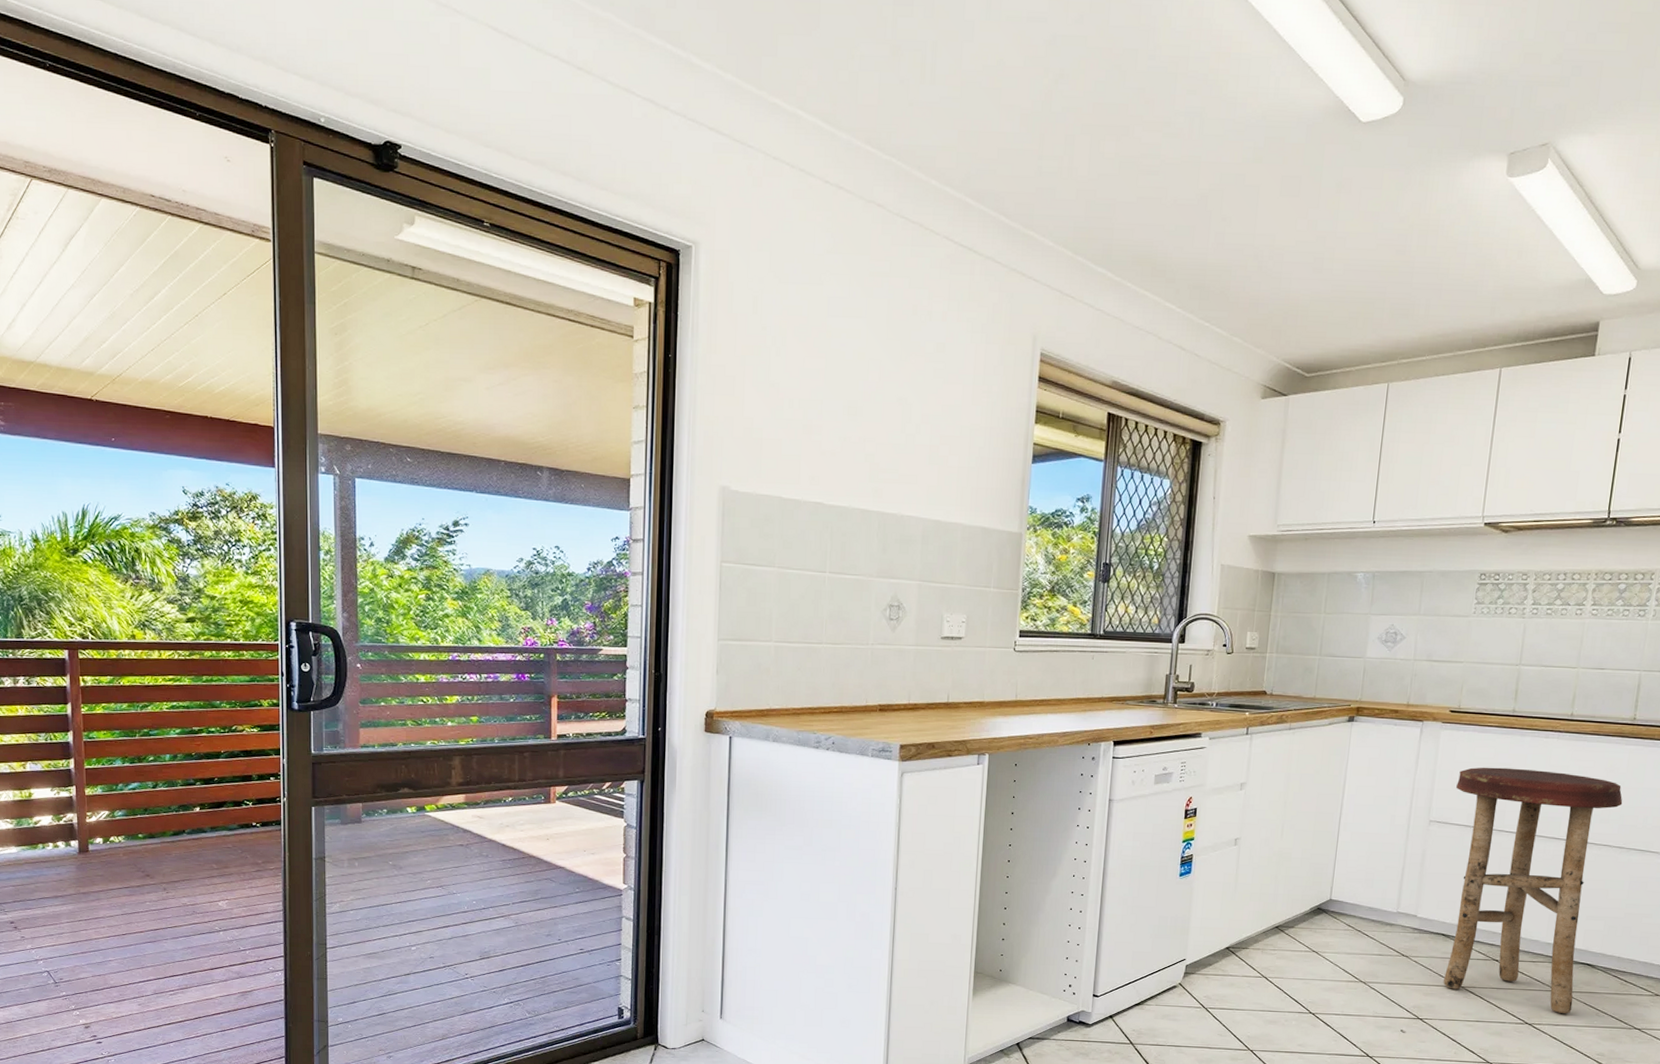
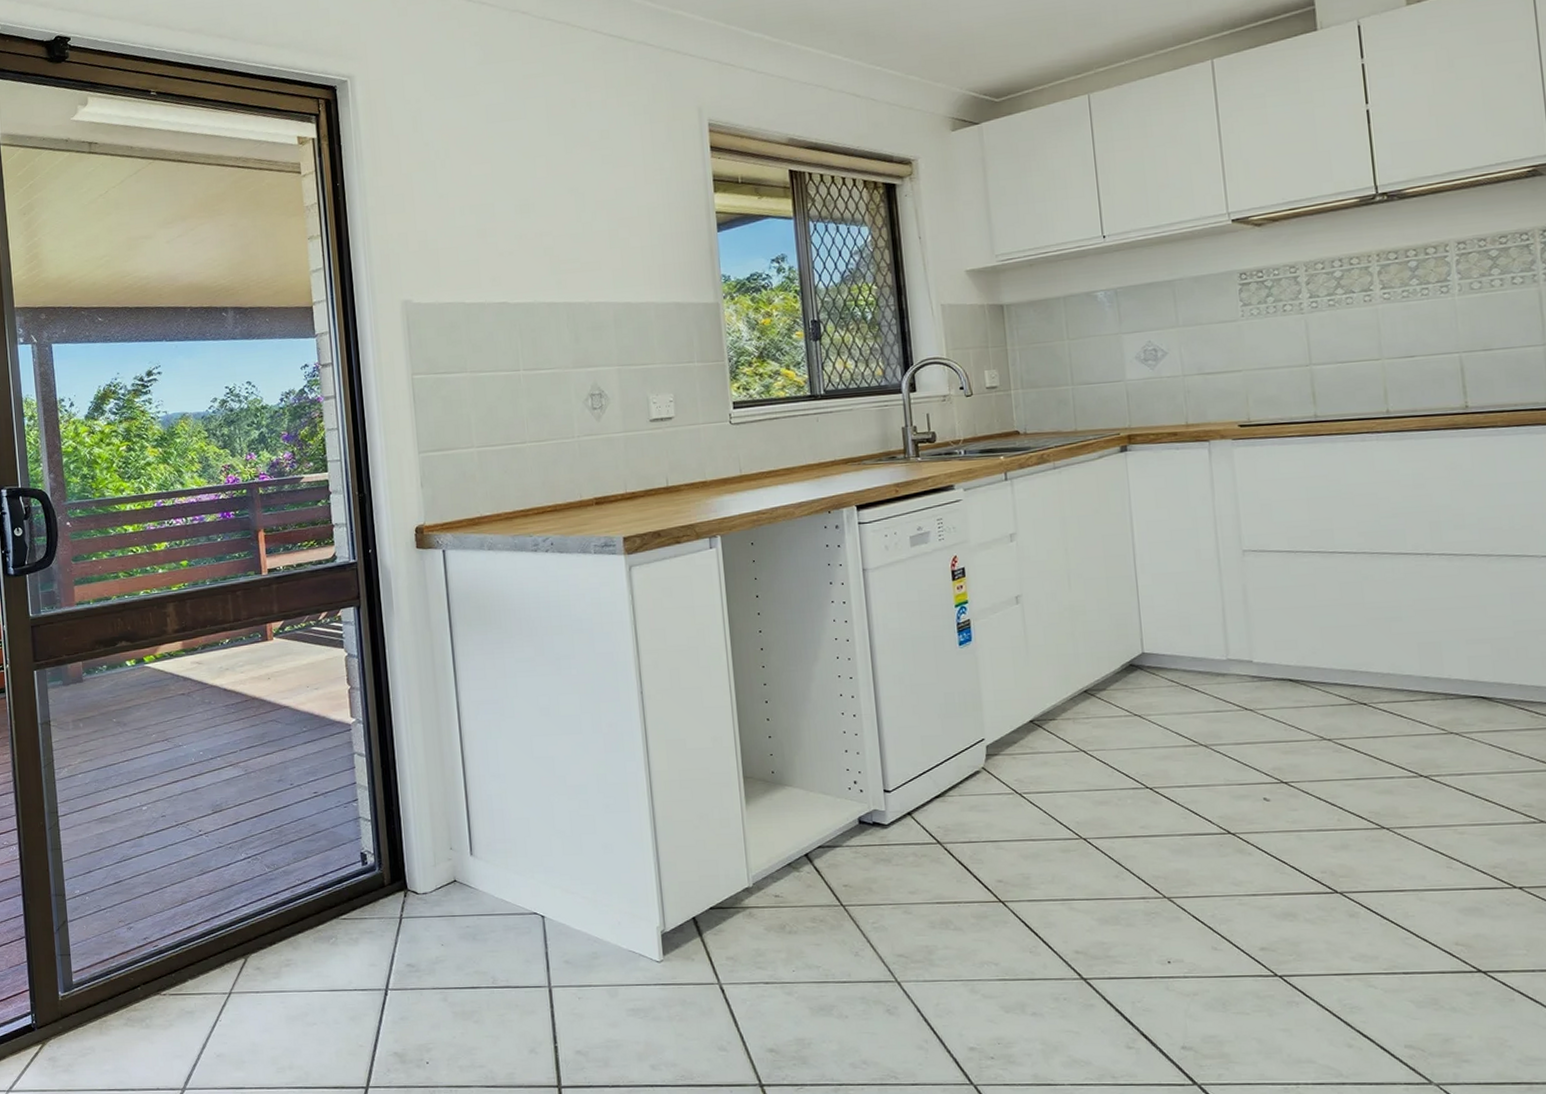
stool: present [1443,767,1623,1013] -> none [1266,477,1477,760]

